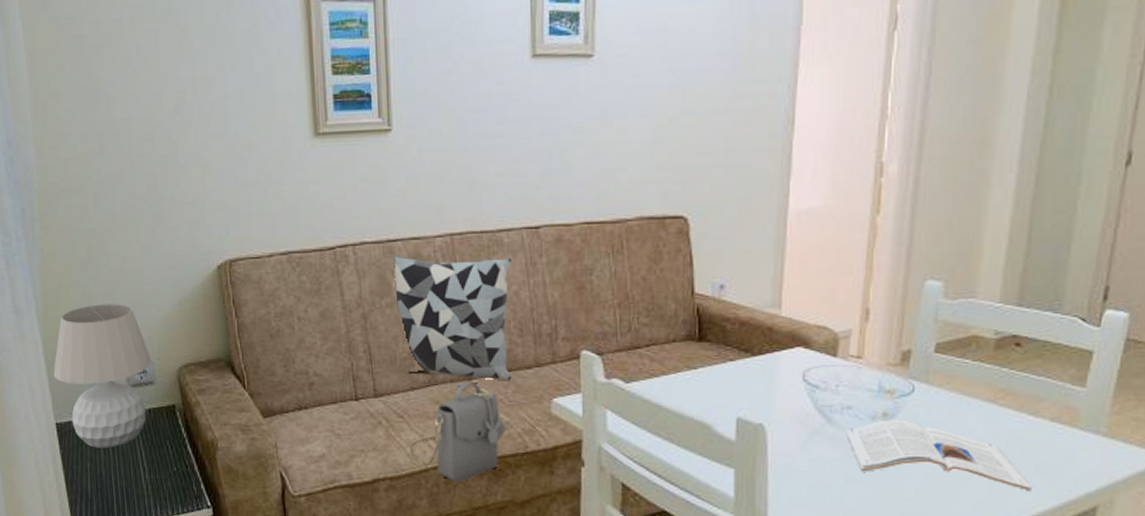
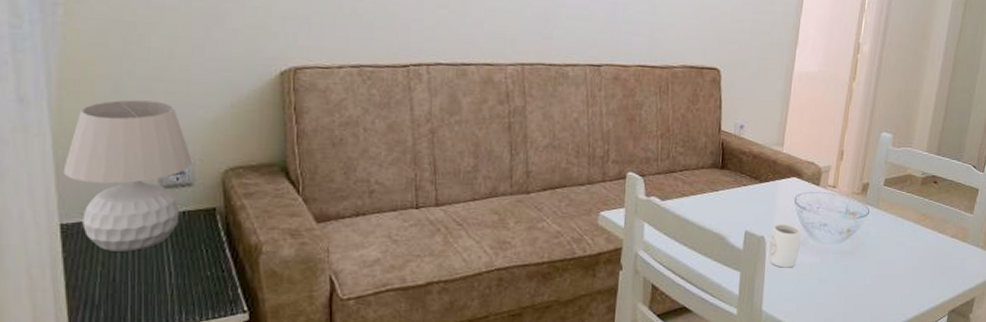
pillow: present [390,253,512,381] -> none [462,75,574,196]
handbag: present [410,381,505,483] -> none [466,194,557,286]
mug: none [772,407,814,464] -> present [769,223,801,268]
magazine: present [846,419,1032,492] -> none [821,234,938,288]

